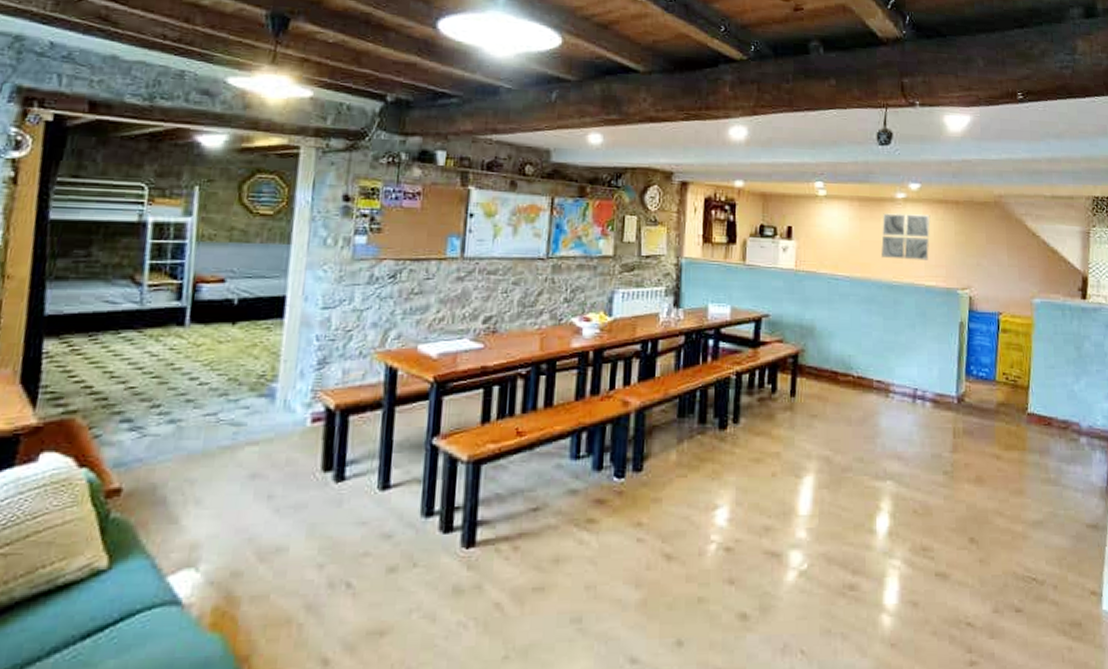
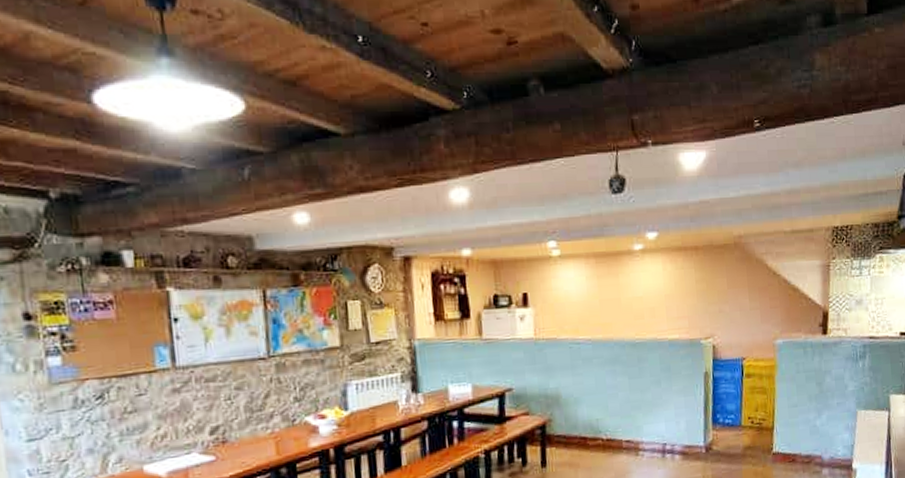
wall art: present [881,213,931,260] -> none [621,265,671,316]

